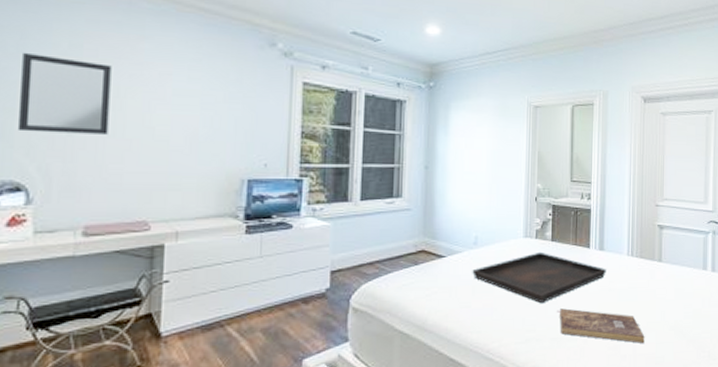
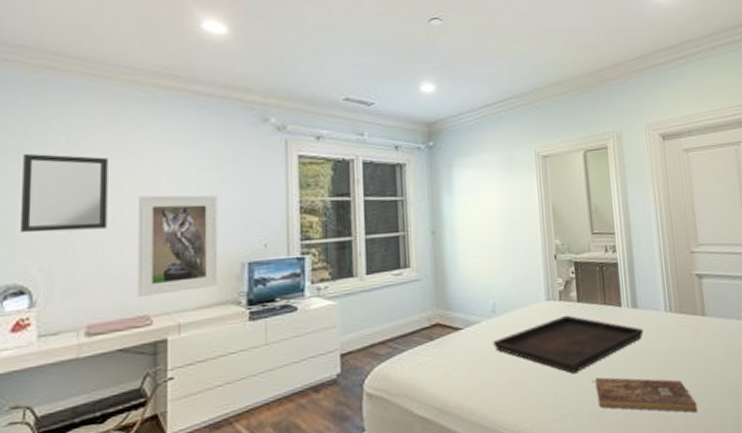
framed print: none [137,106,221,203] -> present [138,195,218,297]

